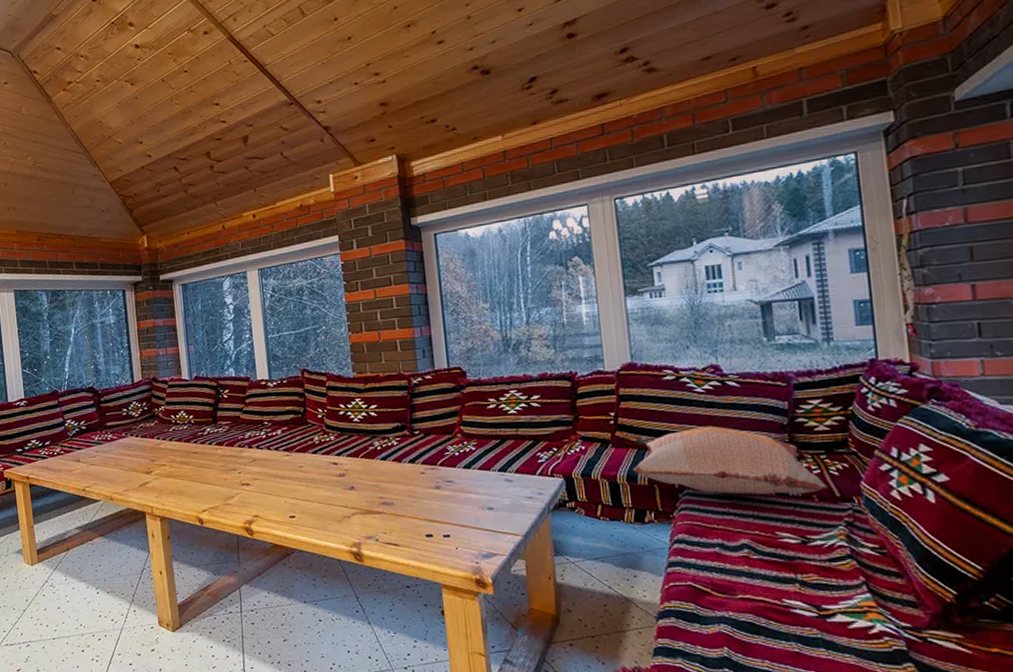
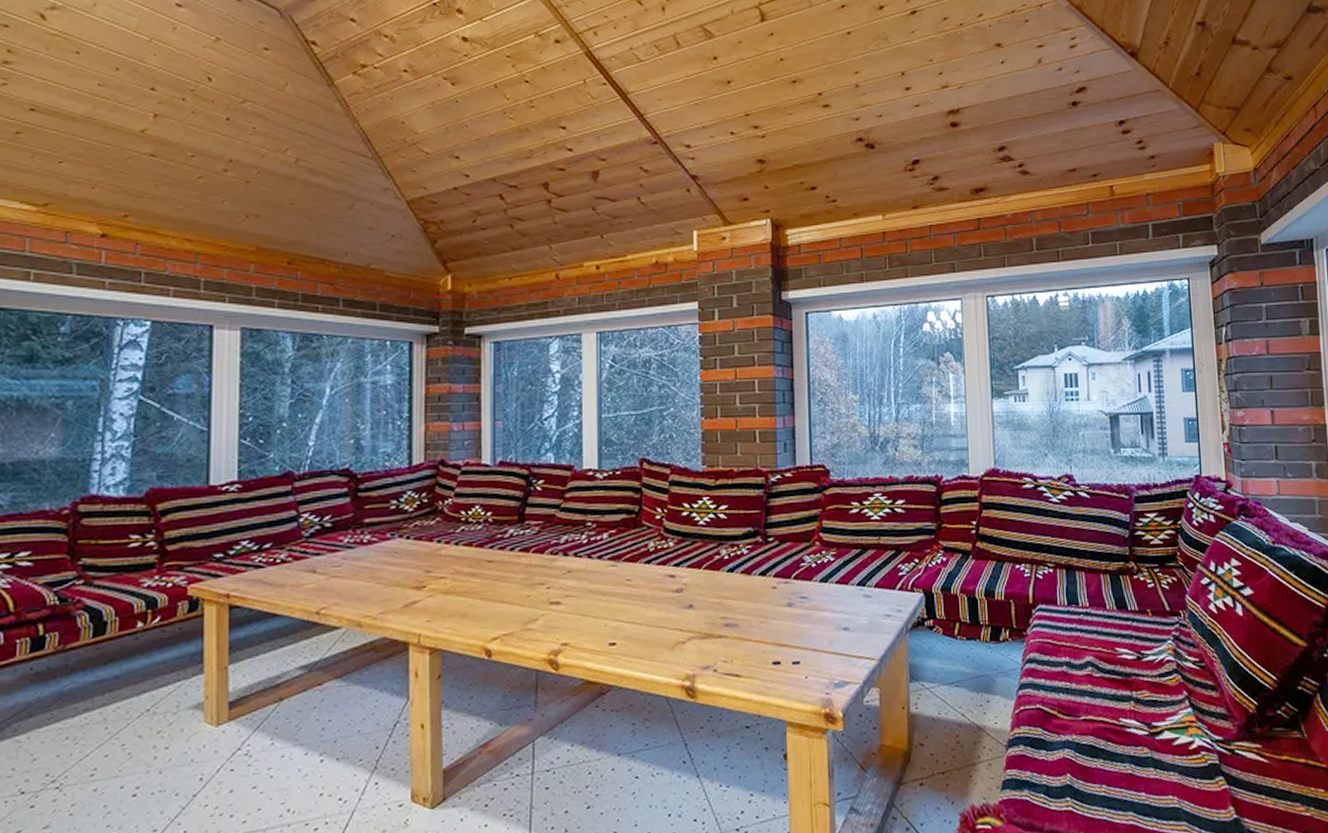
decorative pillow: present [632,426,827,495] -> none [990,537,1159,610]

